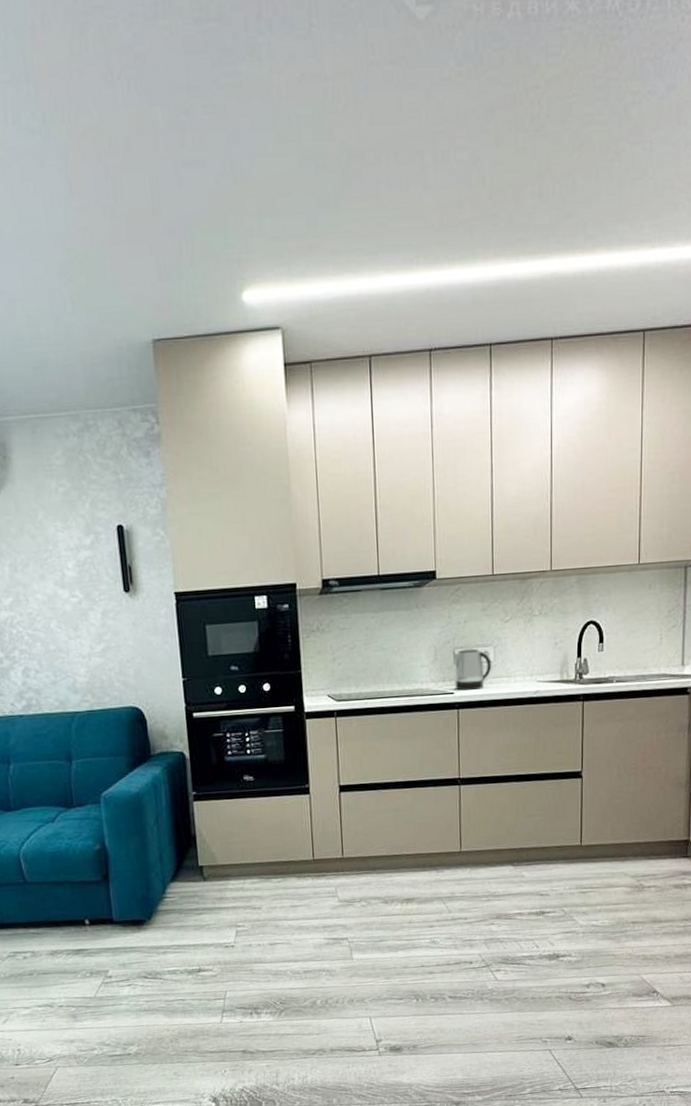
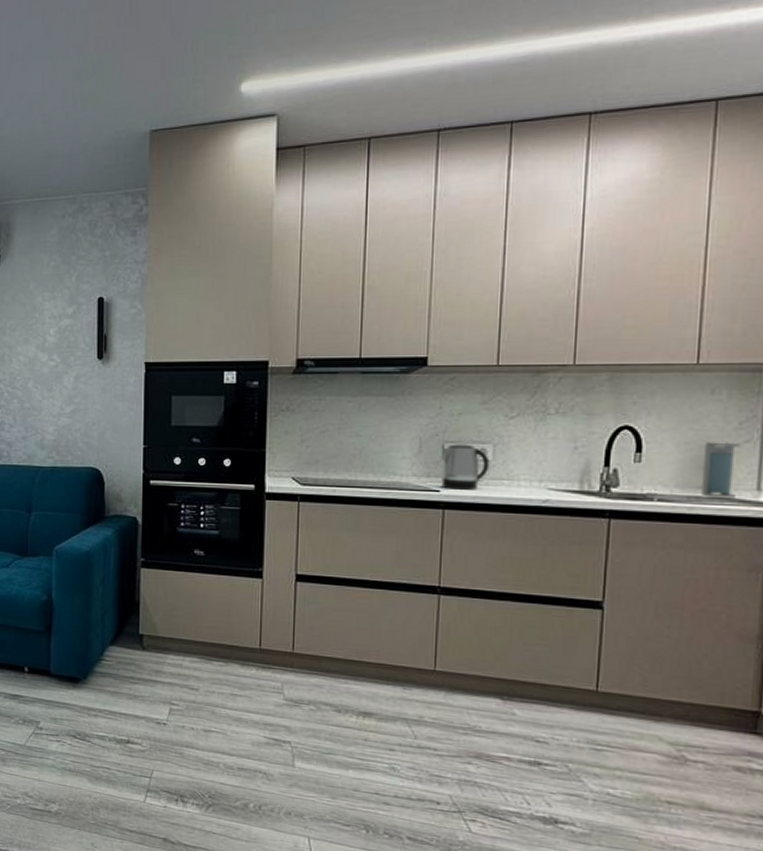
soap dispenser: none [645,628,670,675] -> present [701,442,740,498]

